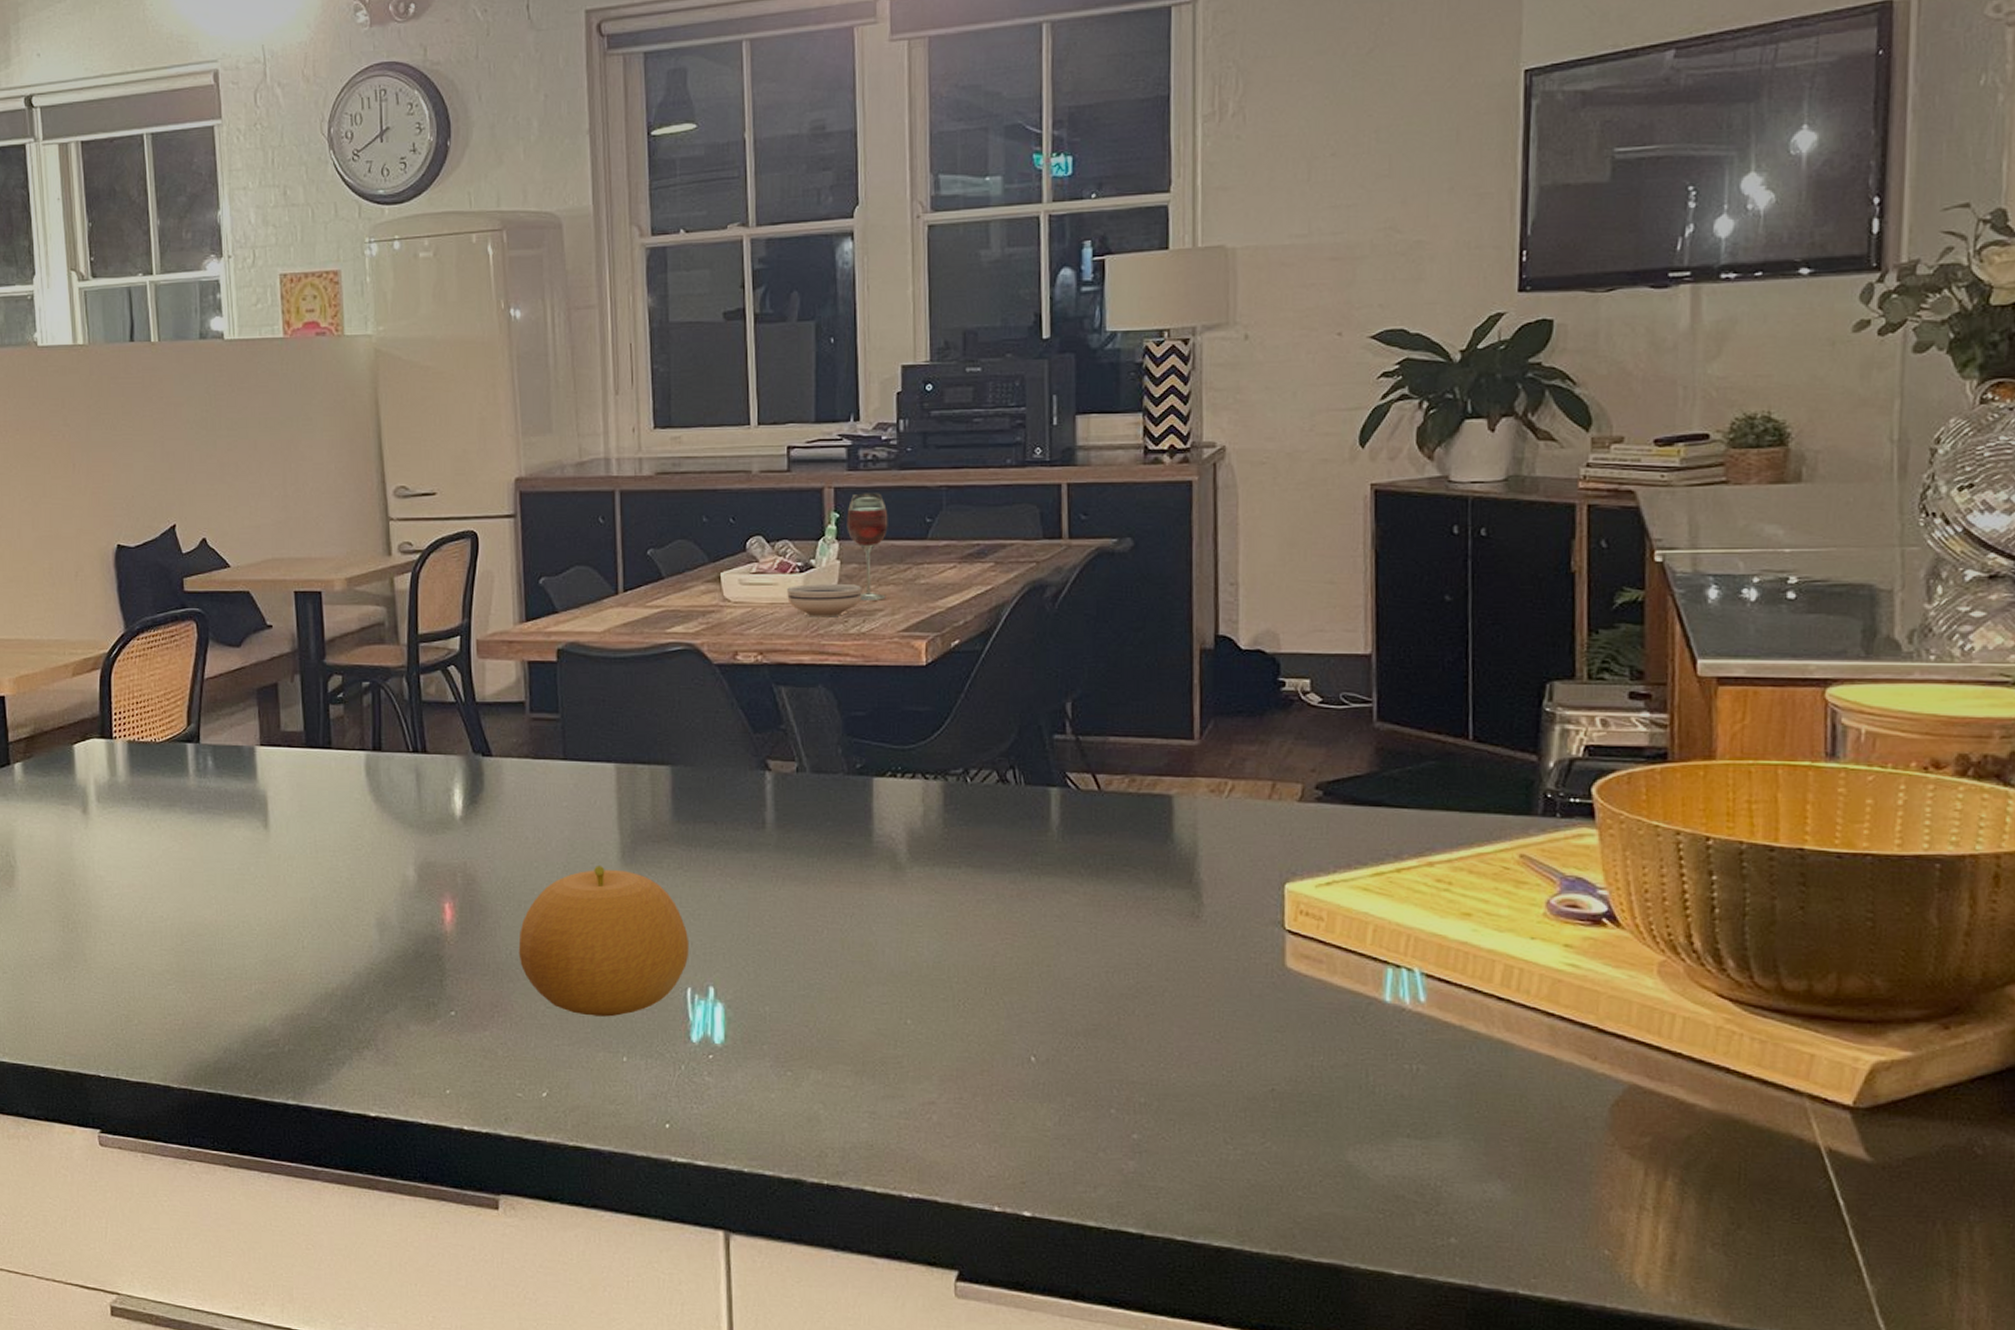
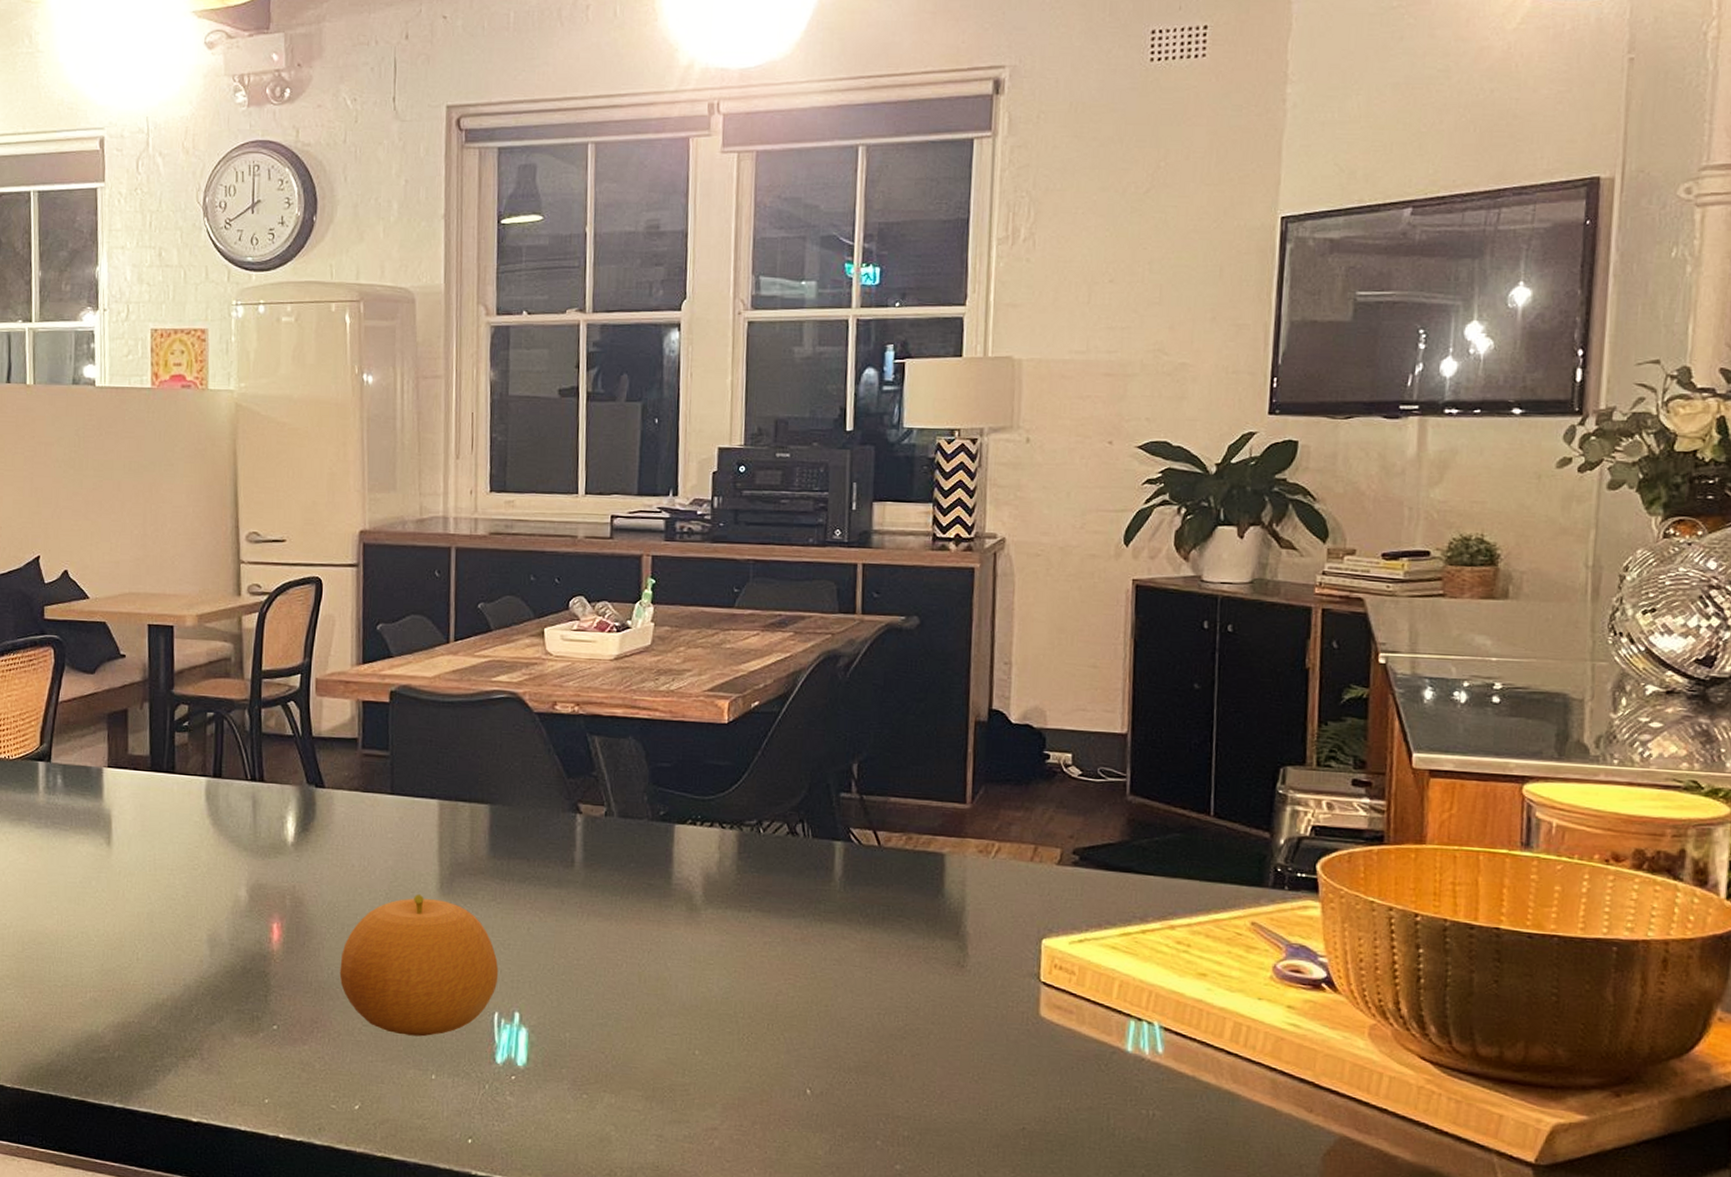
bowl: present [787,583,862,617] -> none [604,643,673,675]
wineglass: present [847,493,888,600] -> none [661,562,700,662]

